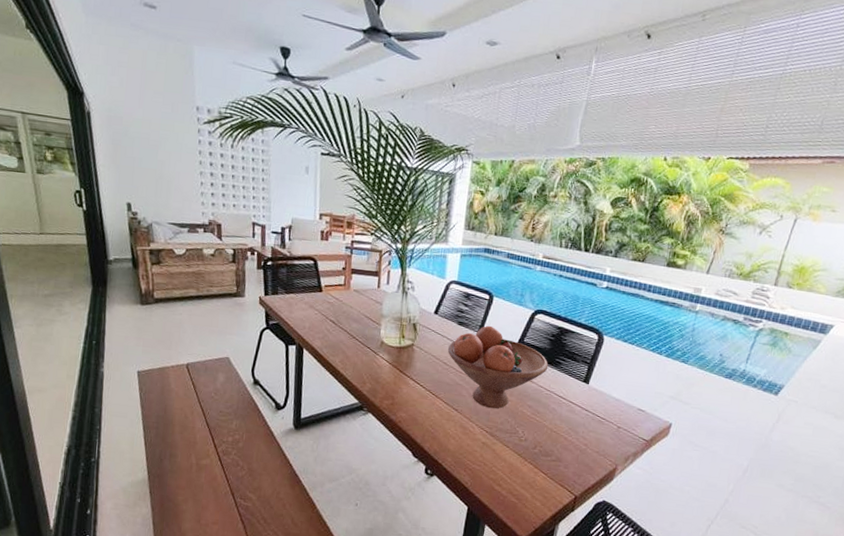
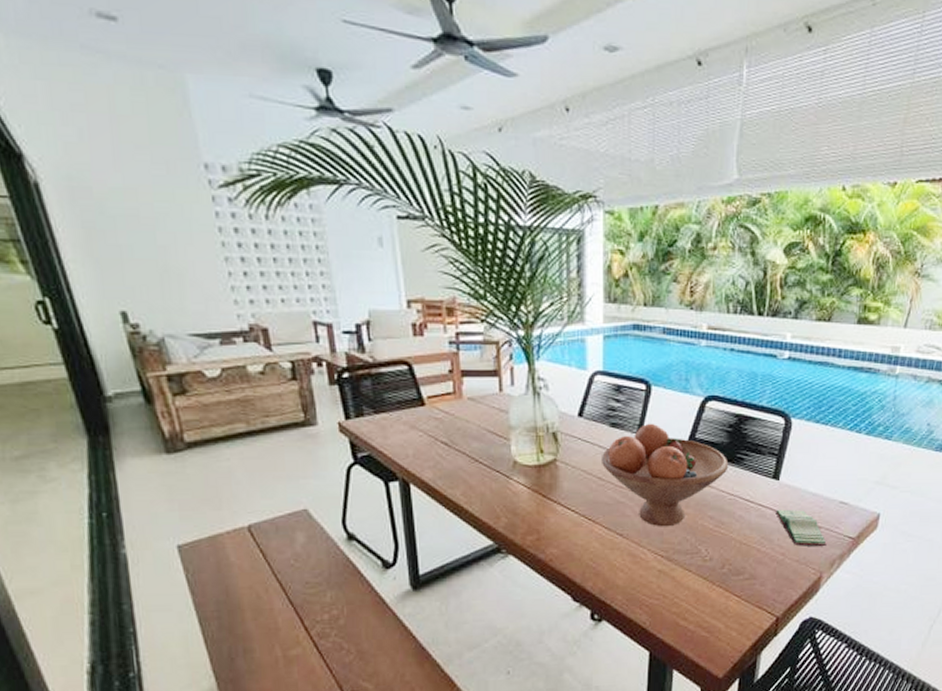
book: none [583,407,624,444] -> present [775,509,827,547]

